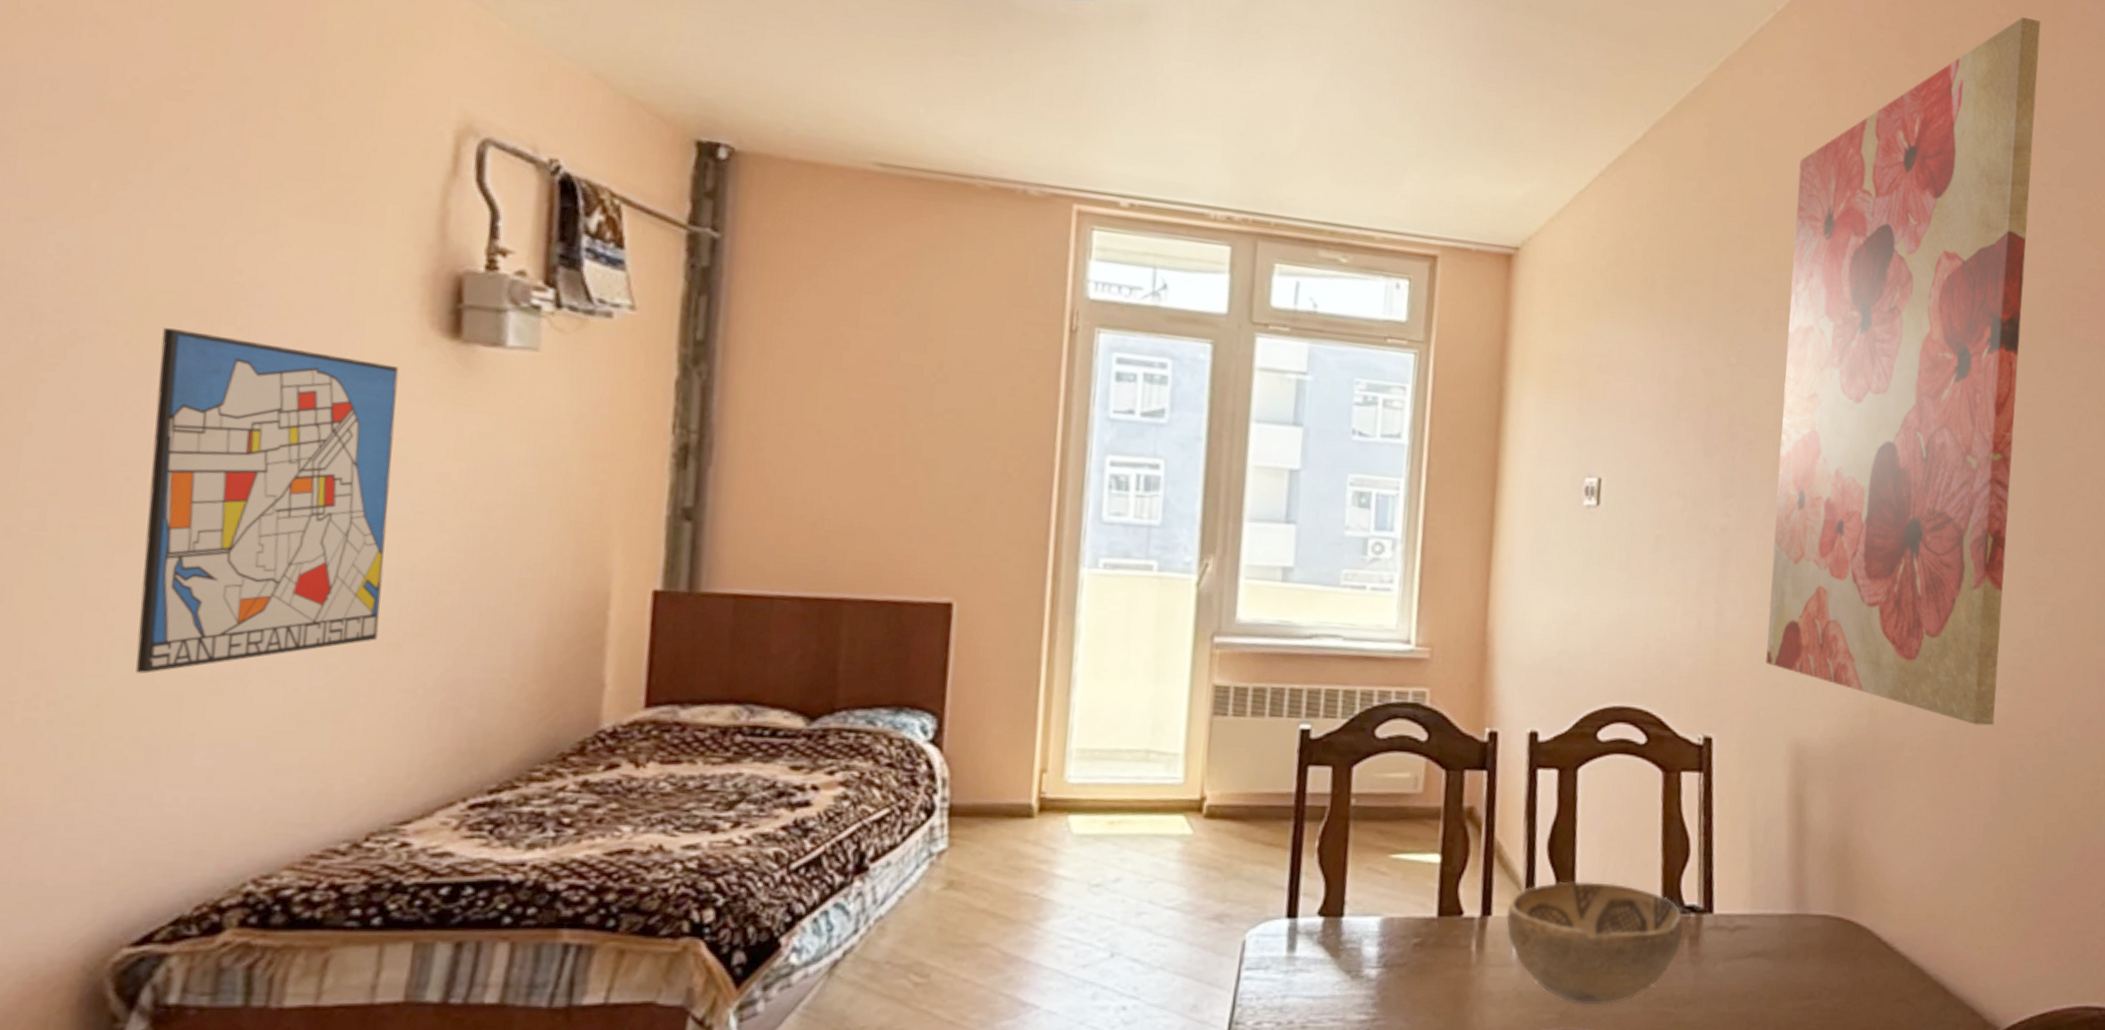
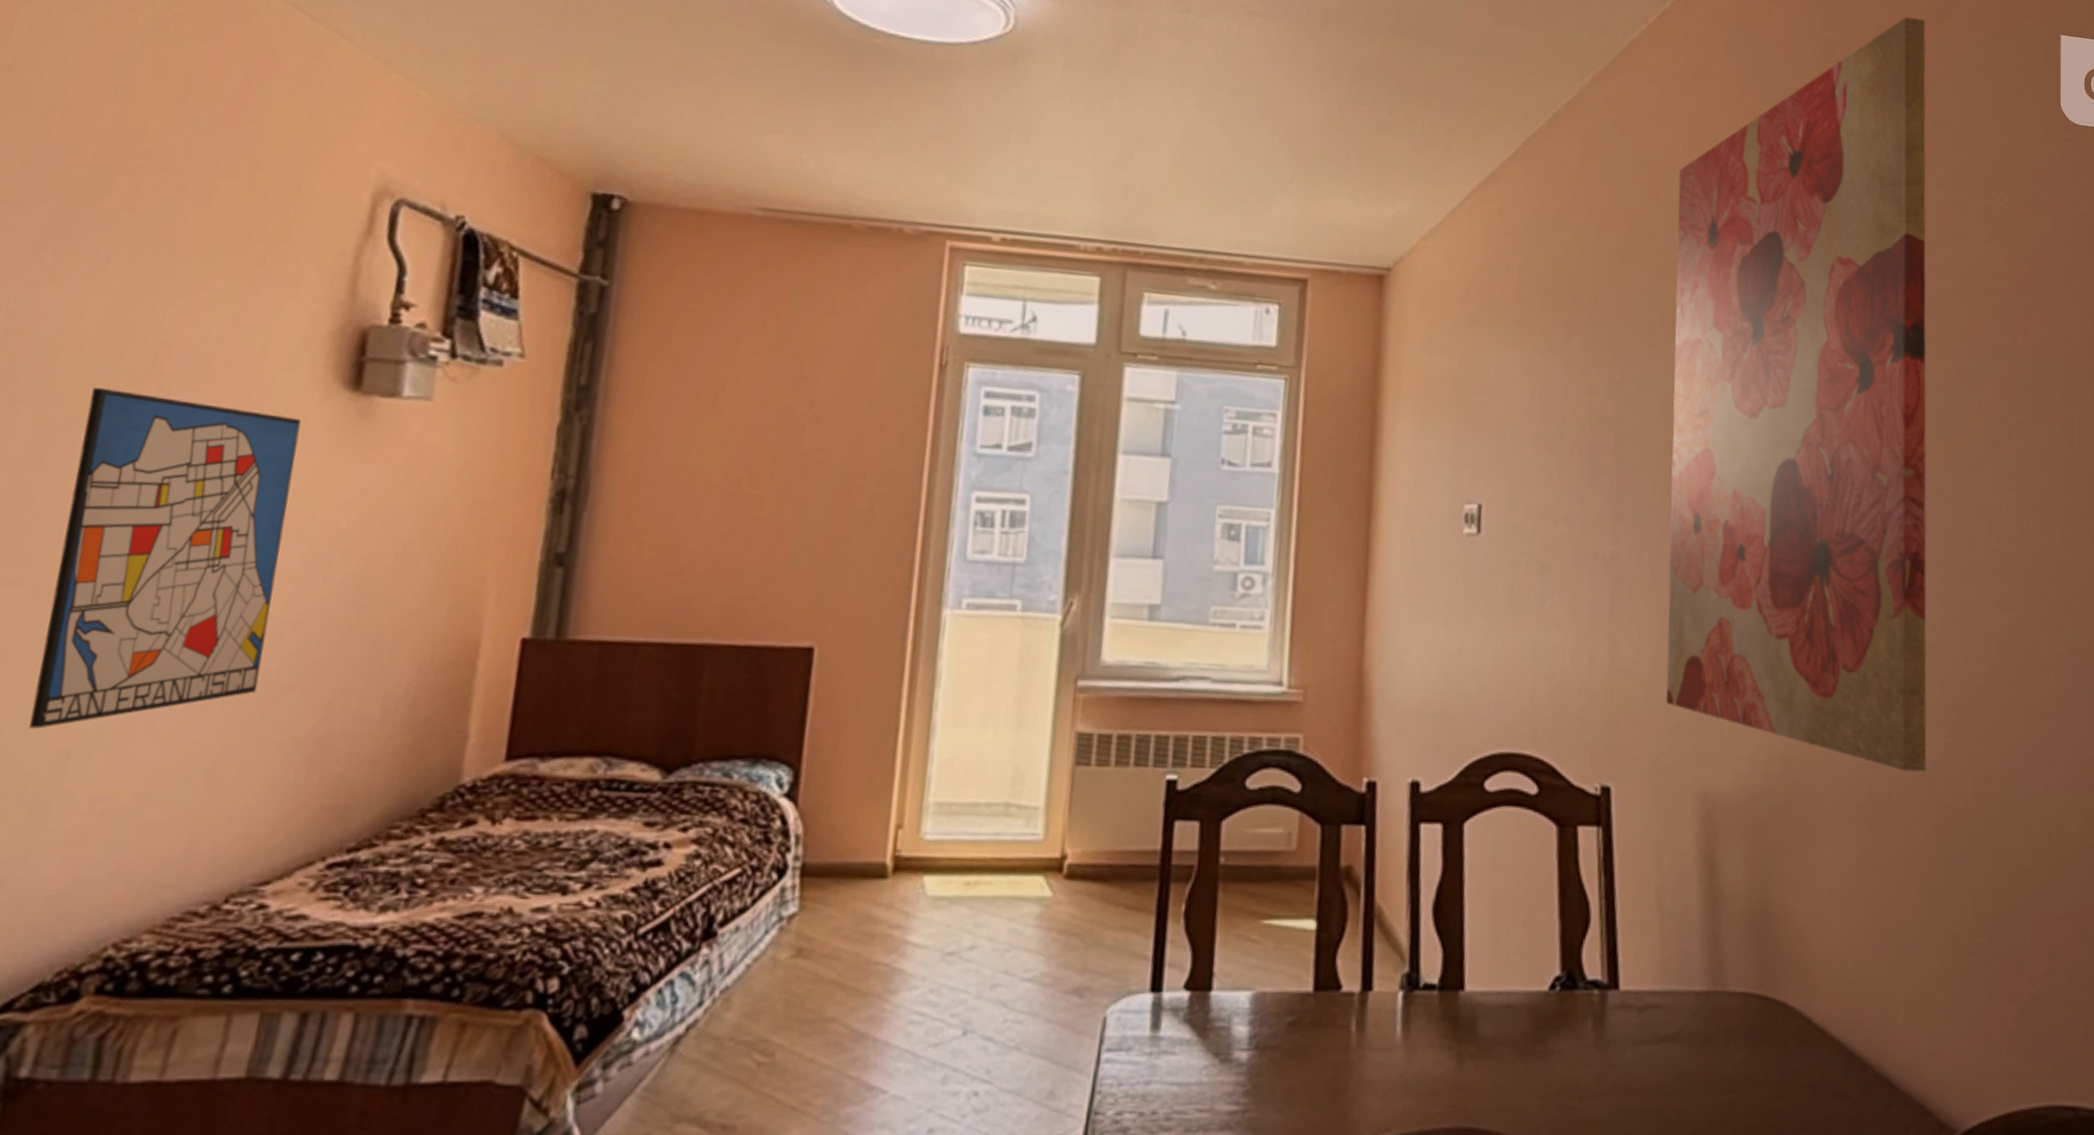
decorative bowl: present [1506,881,1684,1006] -> none [1388,951,1587,1098]

